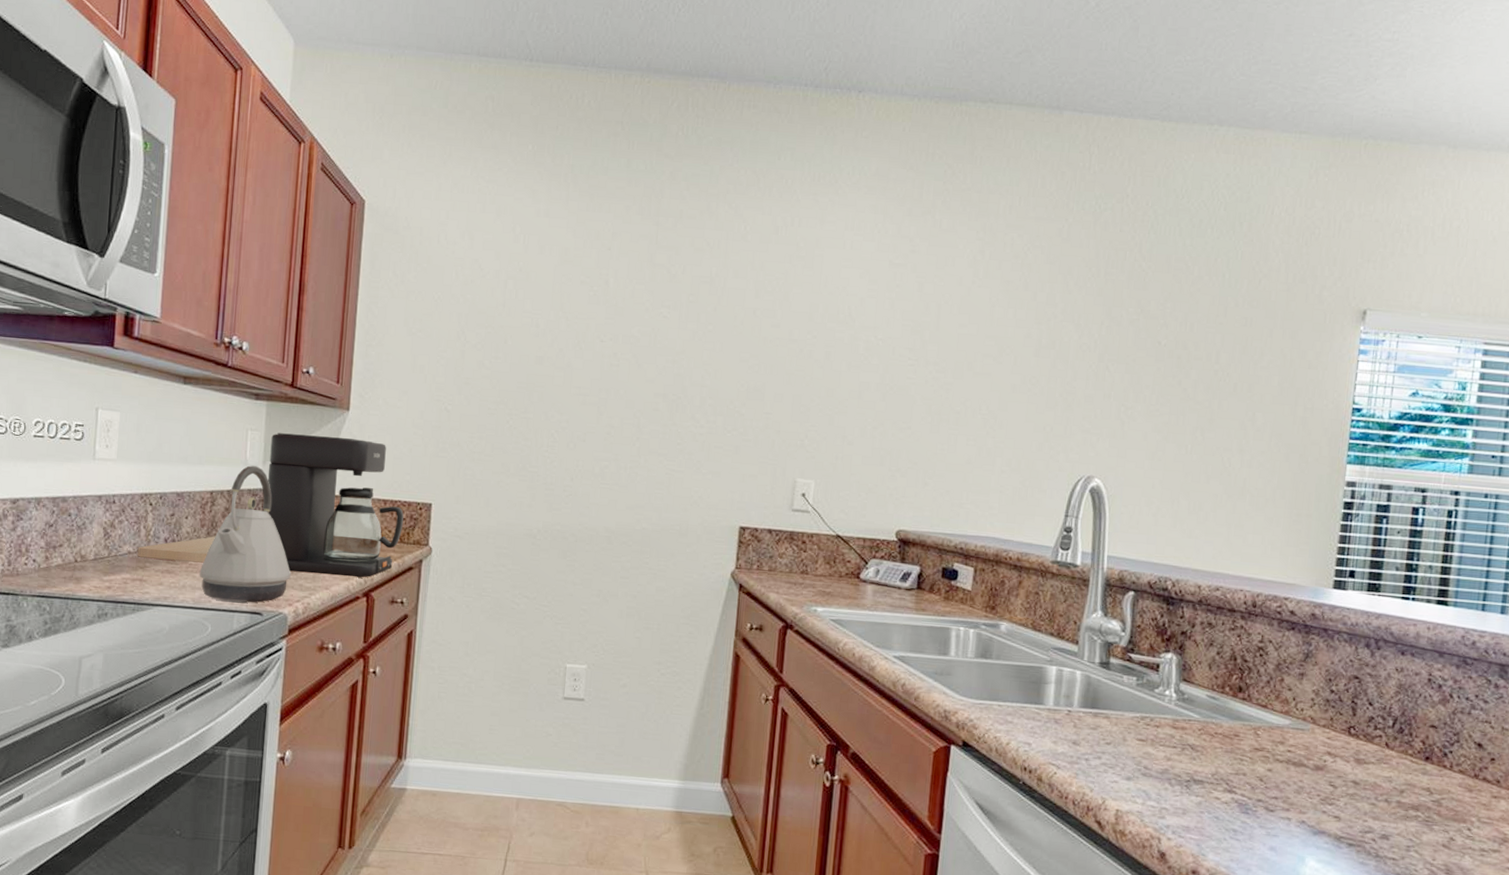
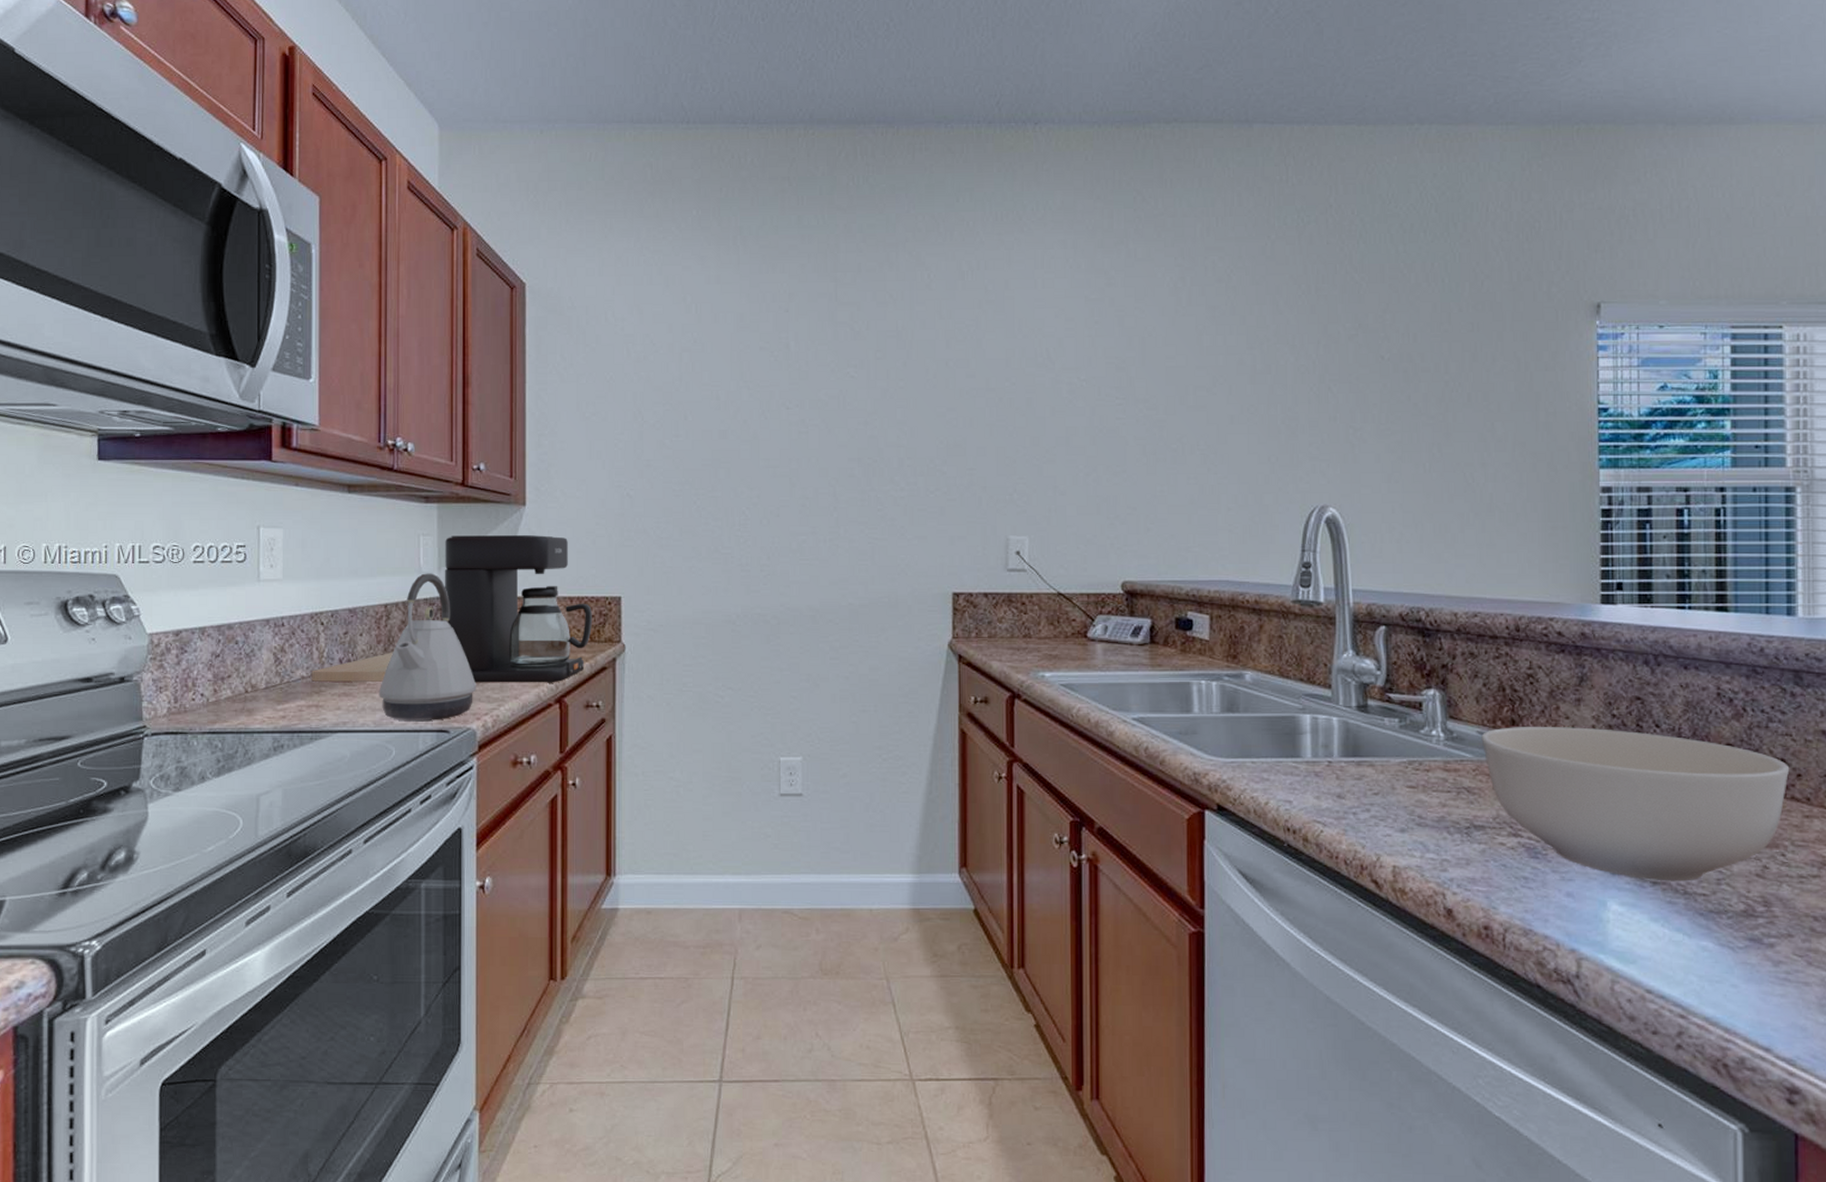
bowl: none [1209,693,1485,846] -> present [1481,727,1790,882]

